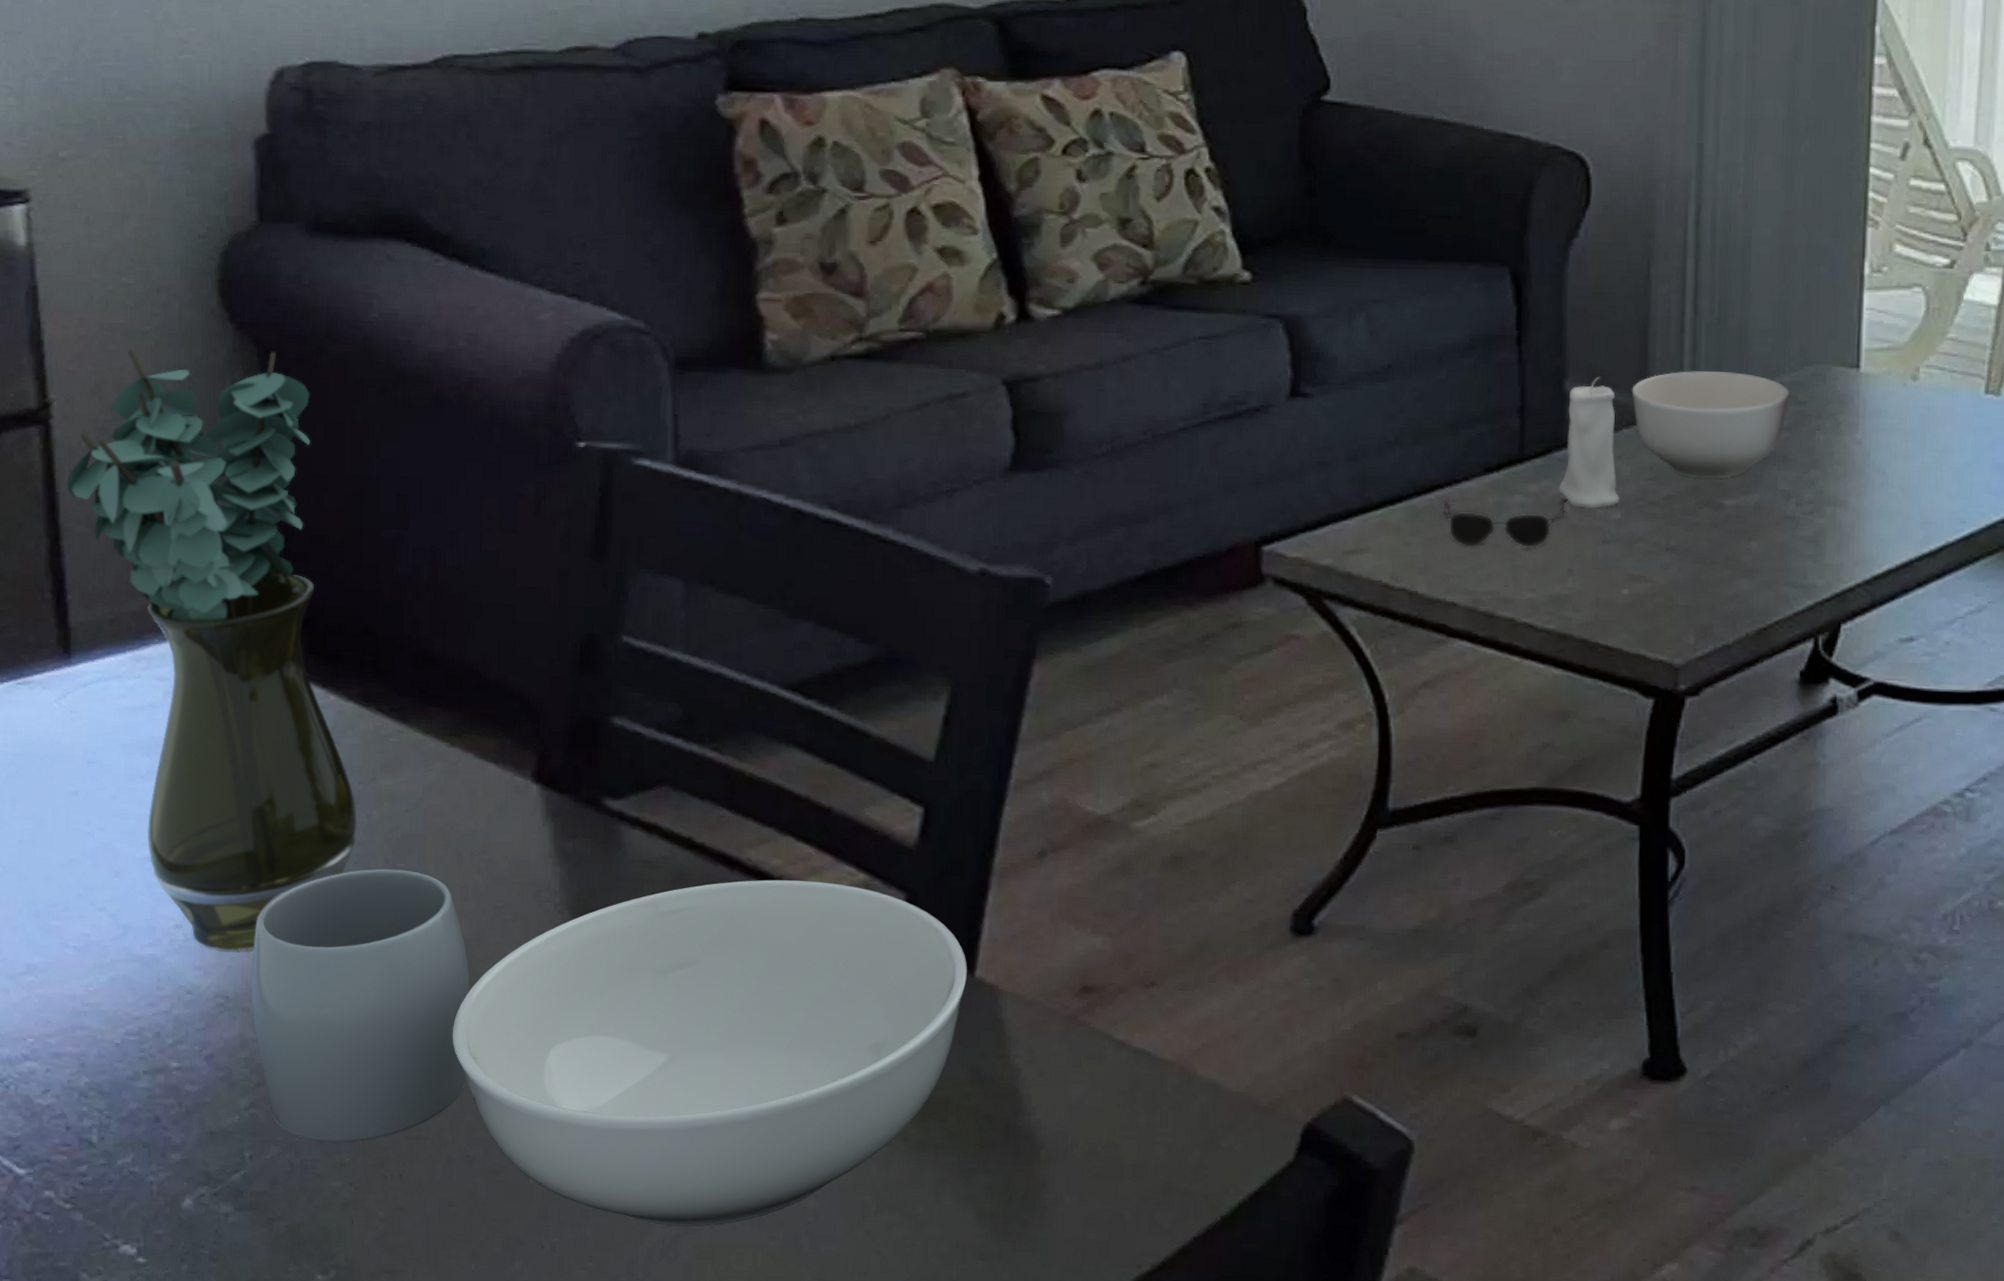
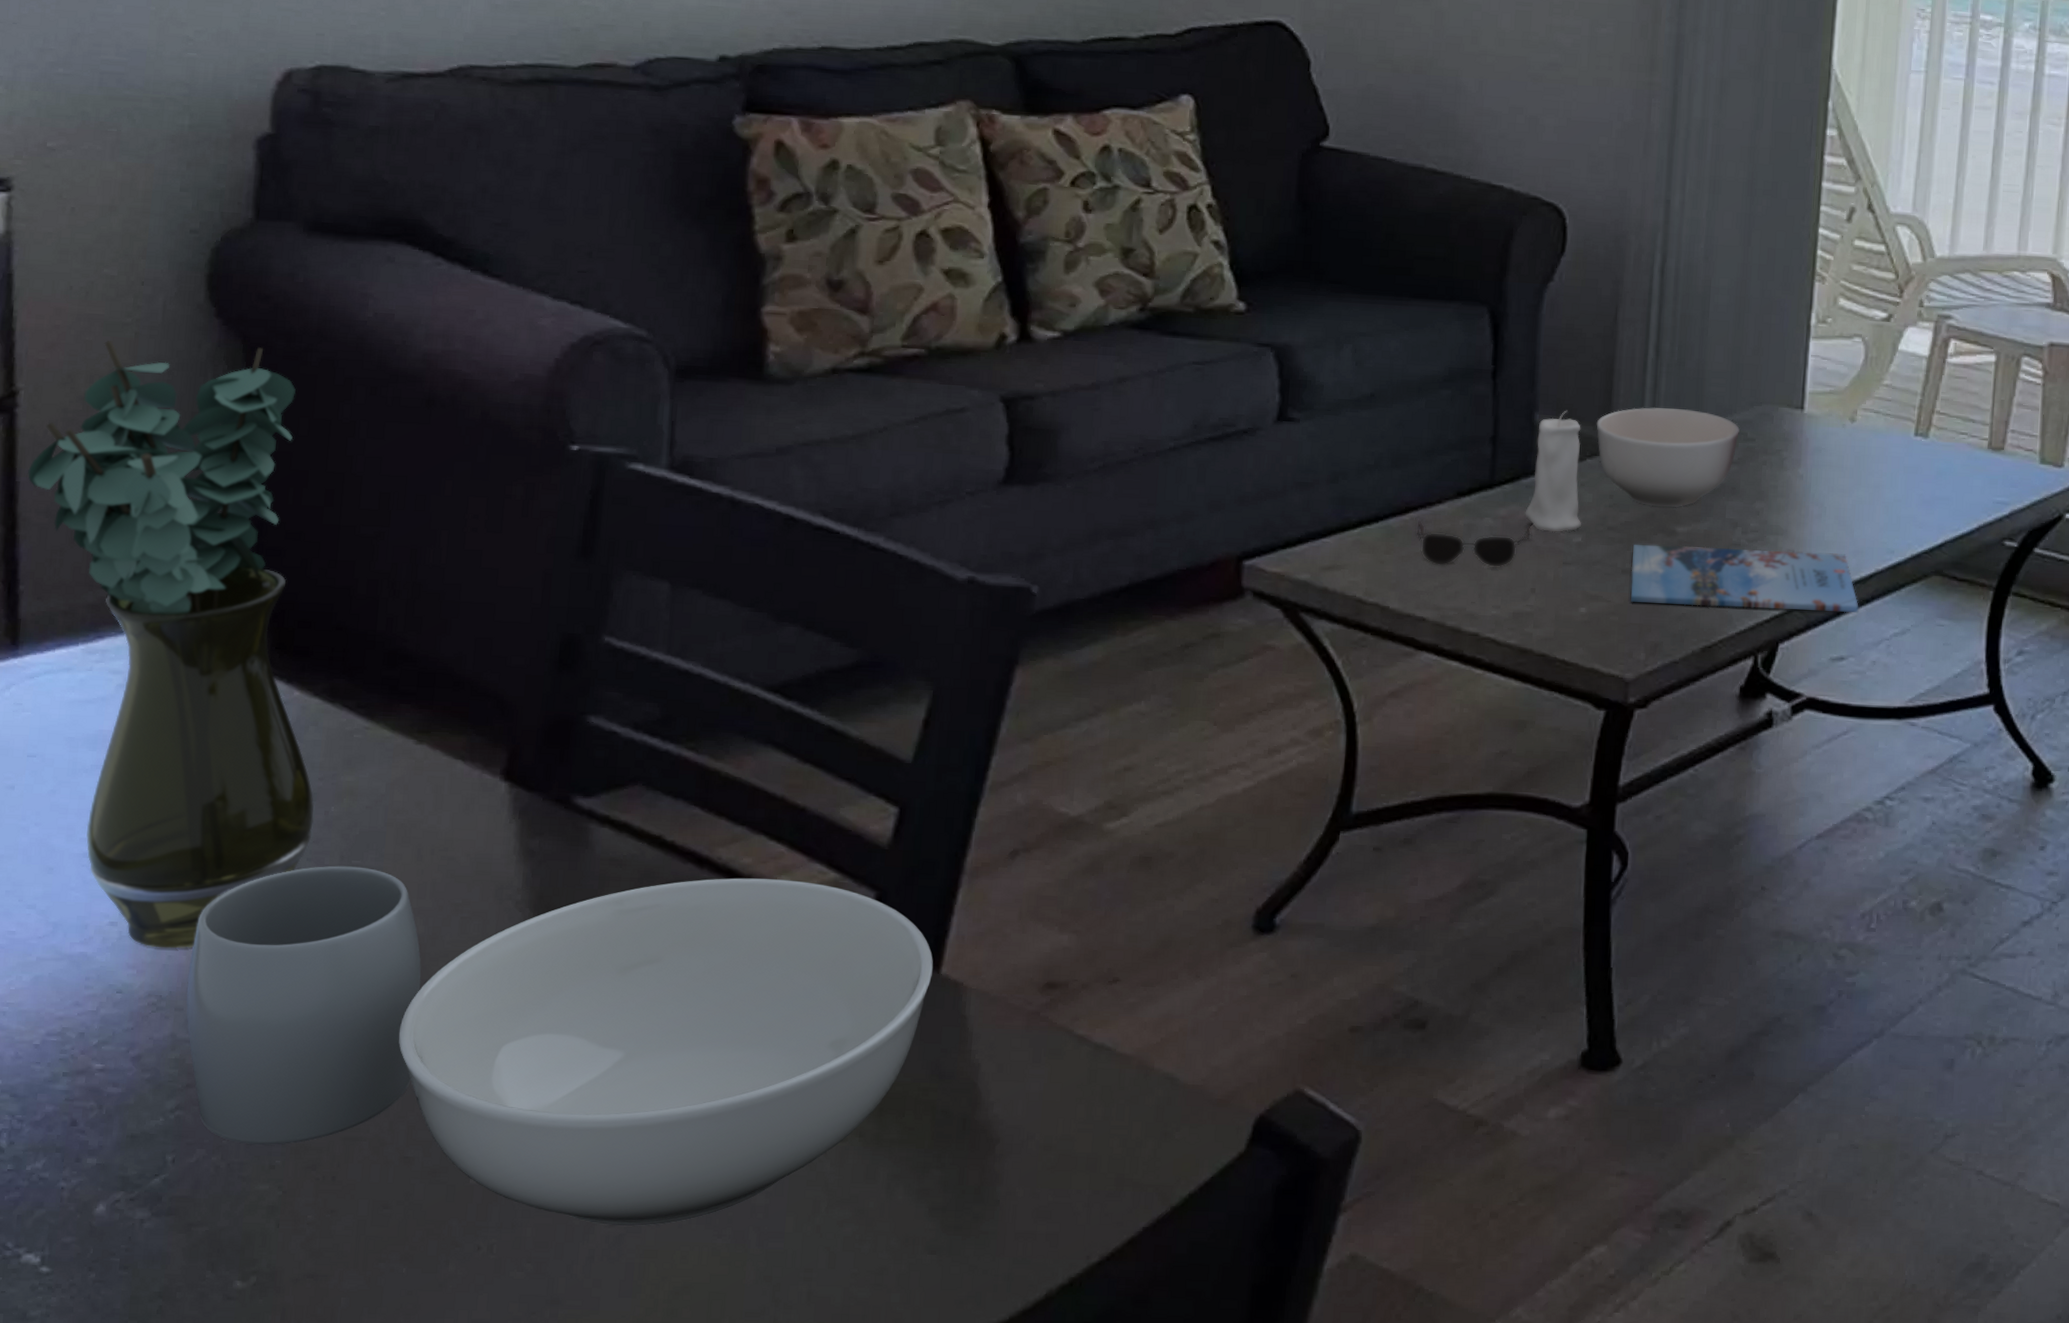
magazine: none [1676,519,1929,590] -> present [1630,544,1859,614]

